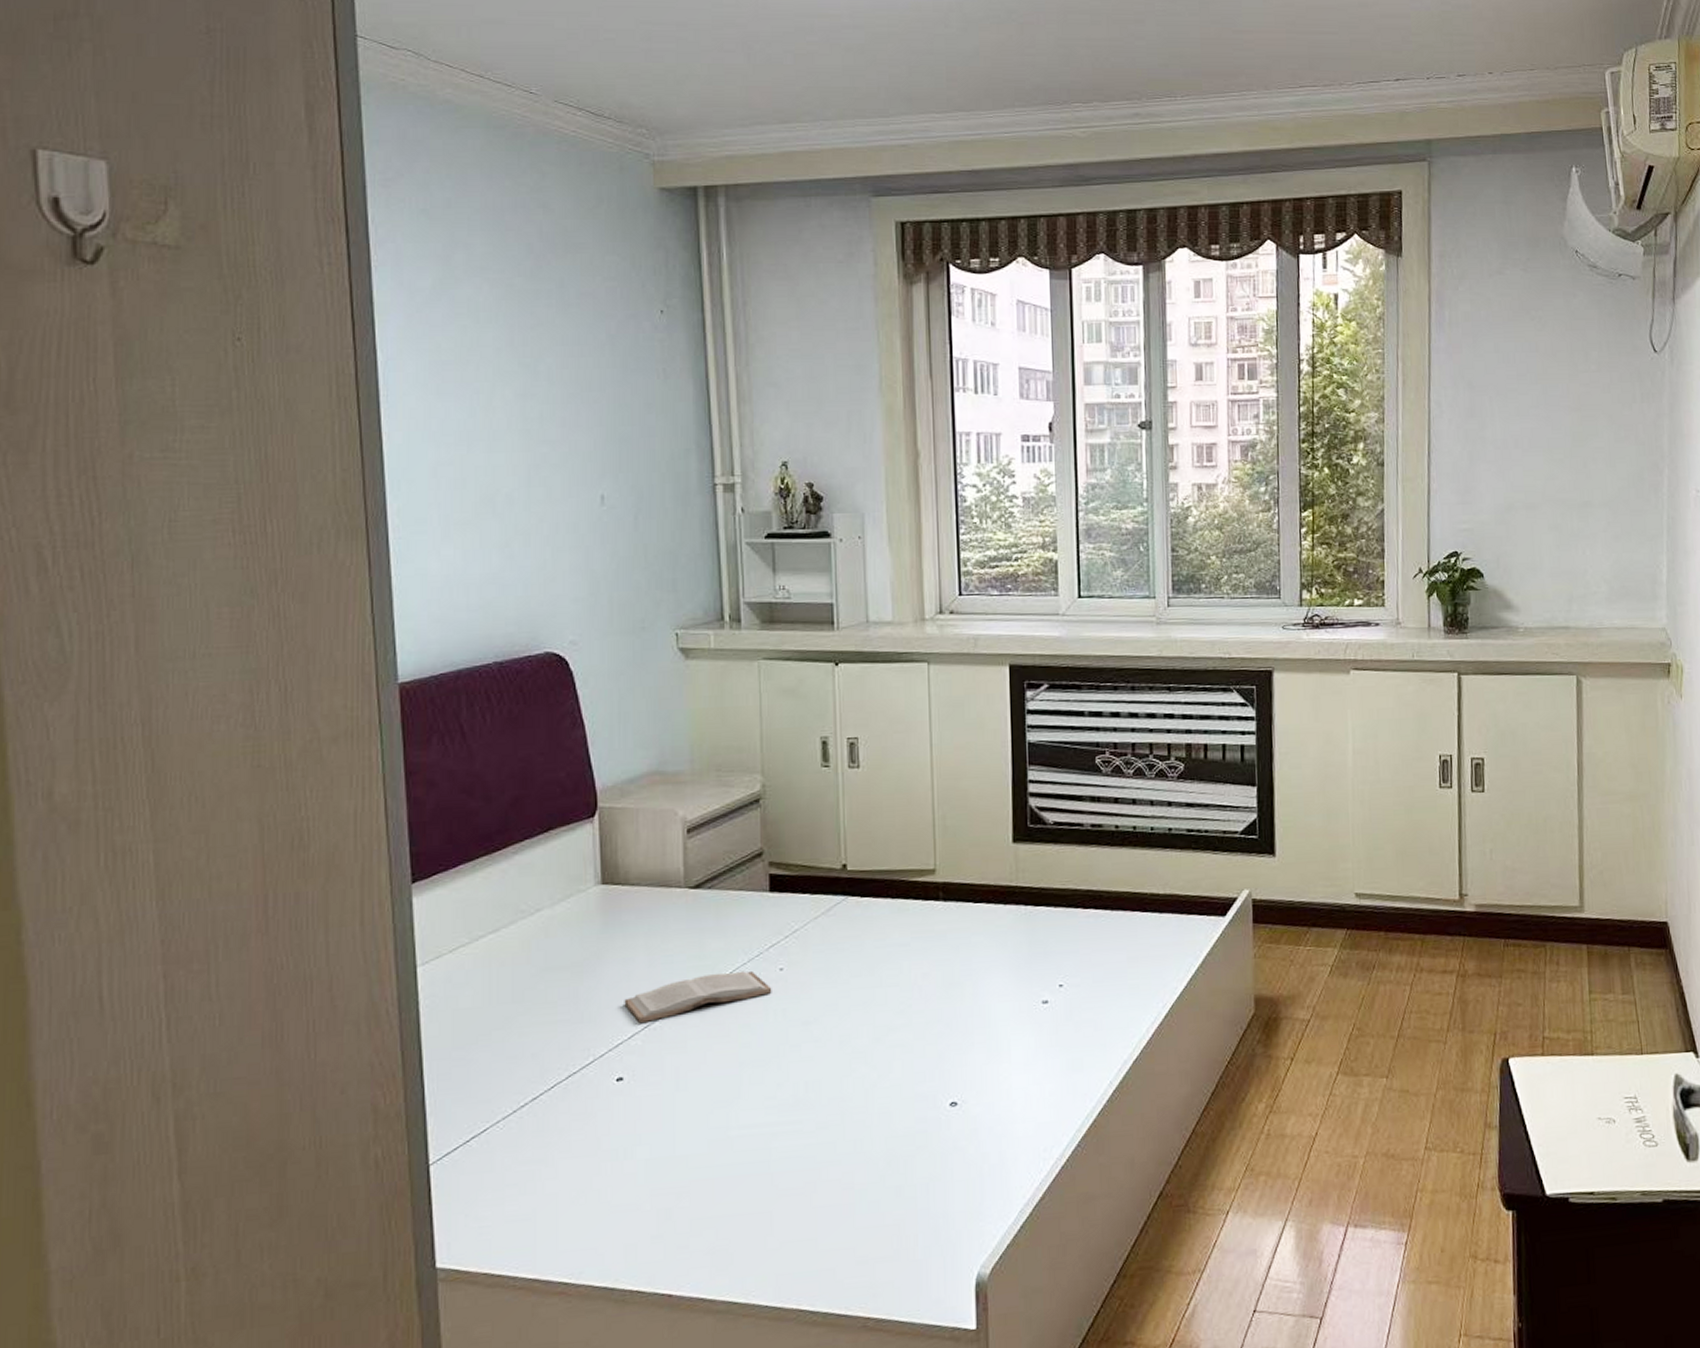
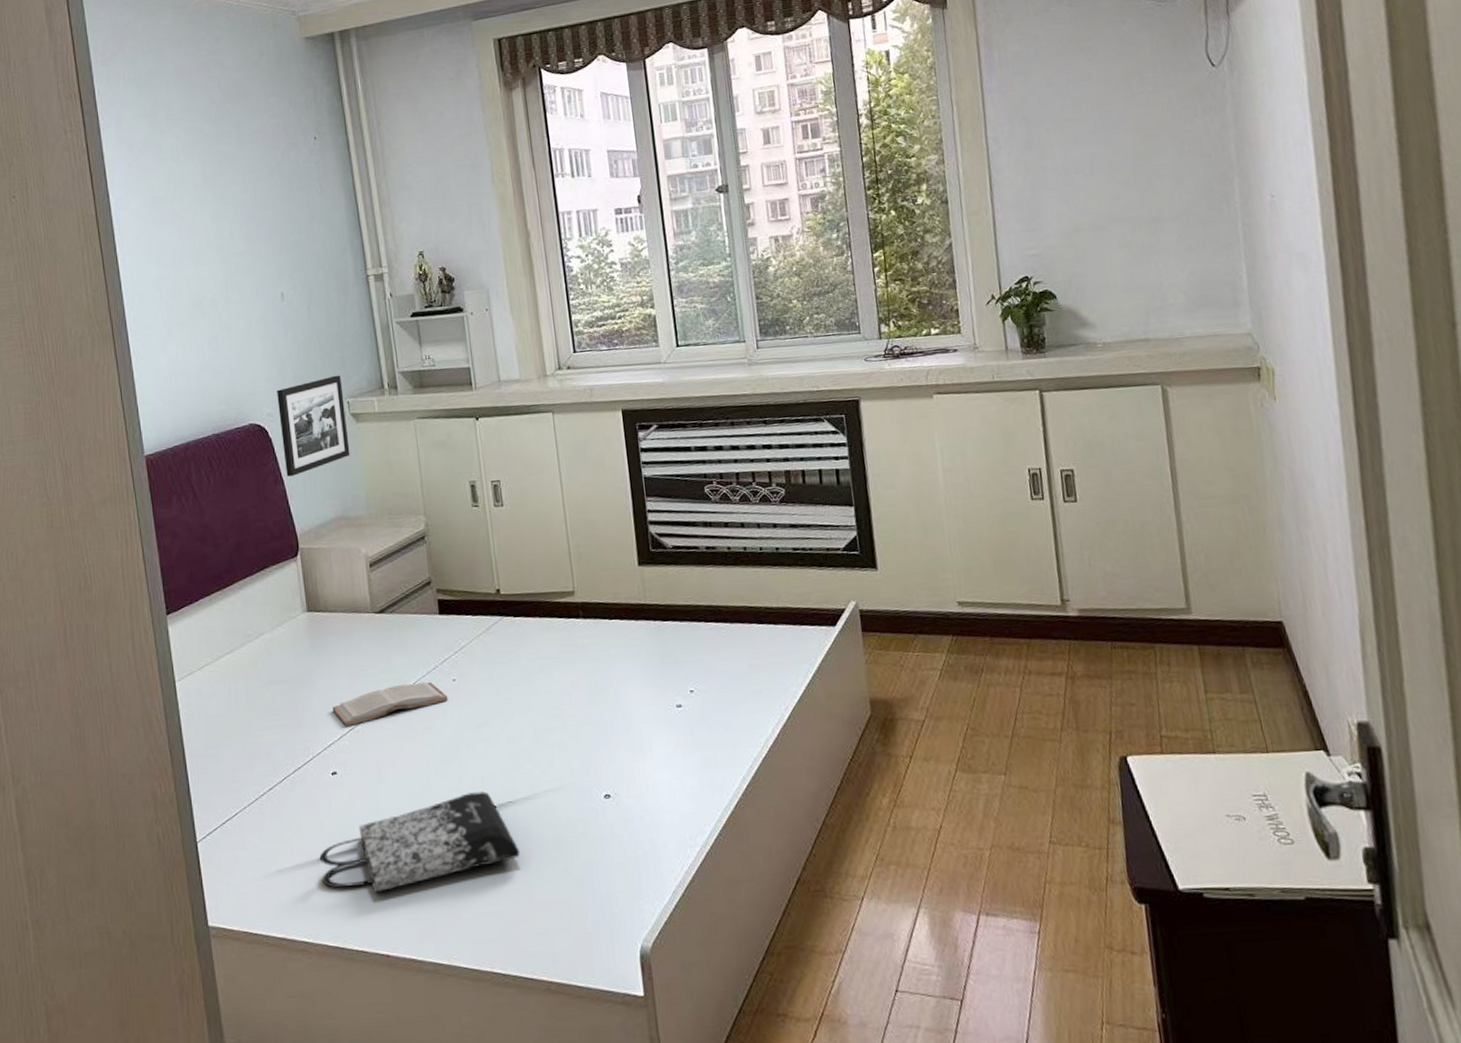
picture frame: none [585,600,674,720] -> present [277,375,350,477]
tote bag: none [591,1099,845,1221] -> present [319,791,521,893]

